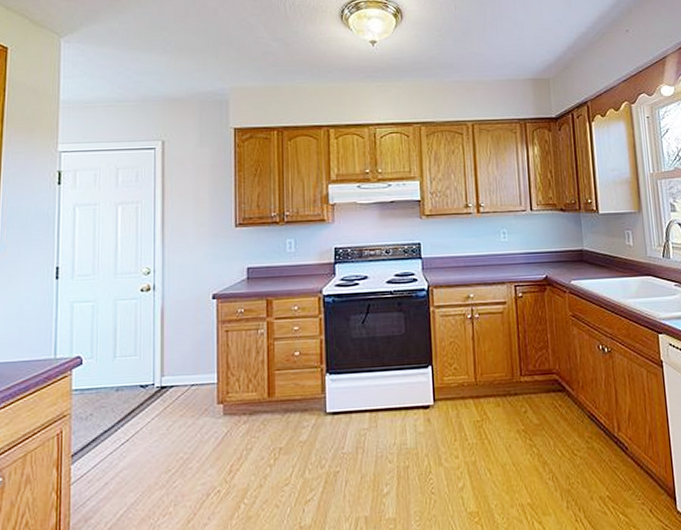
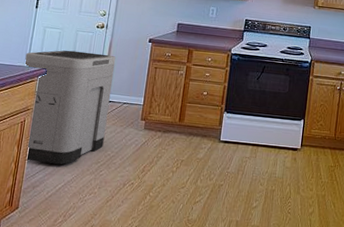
trash can: none [51,324,172,485] -> present [25,50,116,165]

